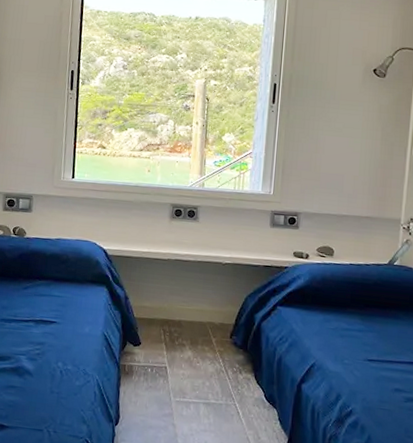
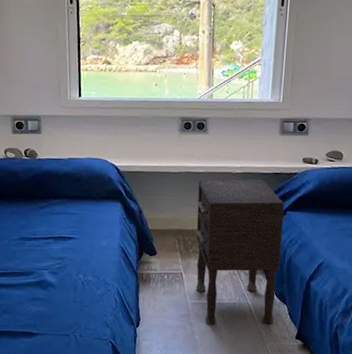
nightstand: none [181,268,275,430] -> present [196,179,285,325]

